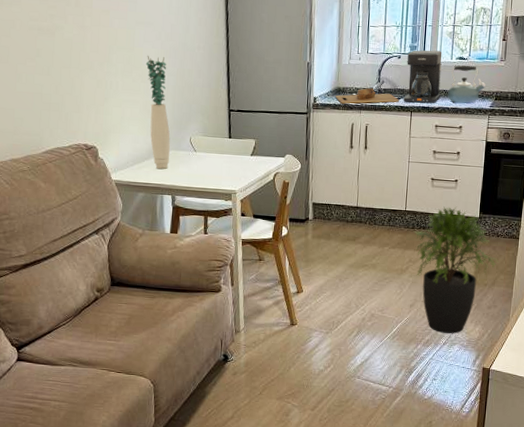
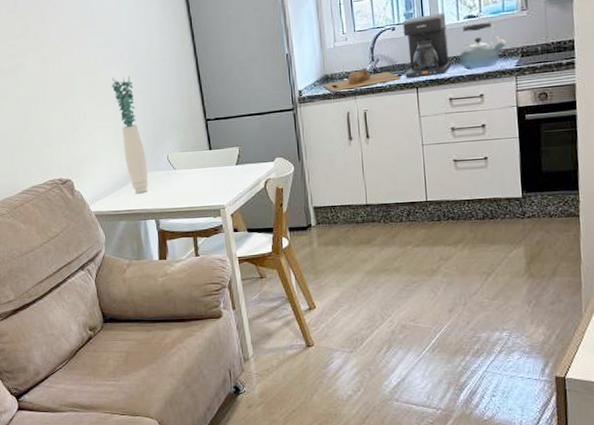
potted plant: present [413,206,499,333] -> none [440,188,557,339]

